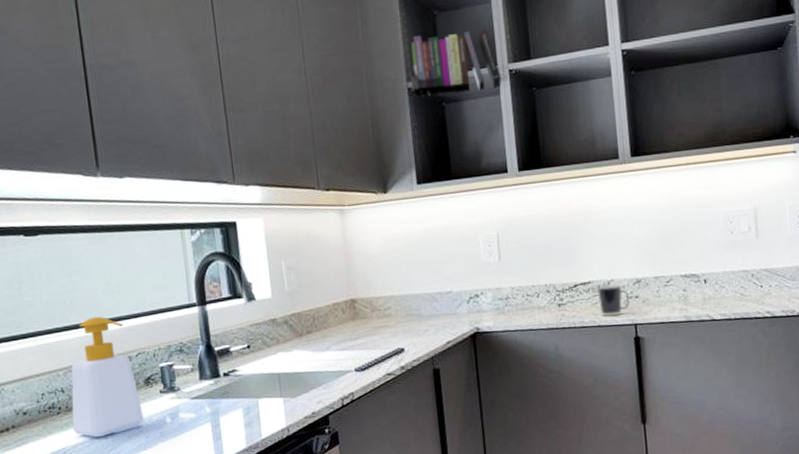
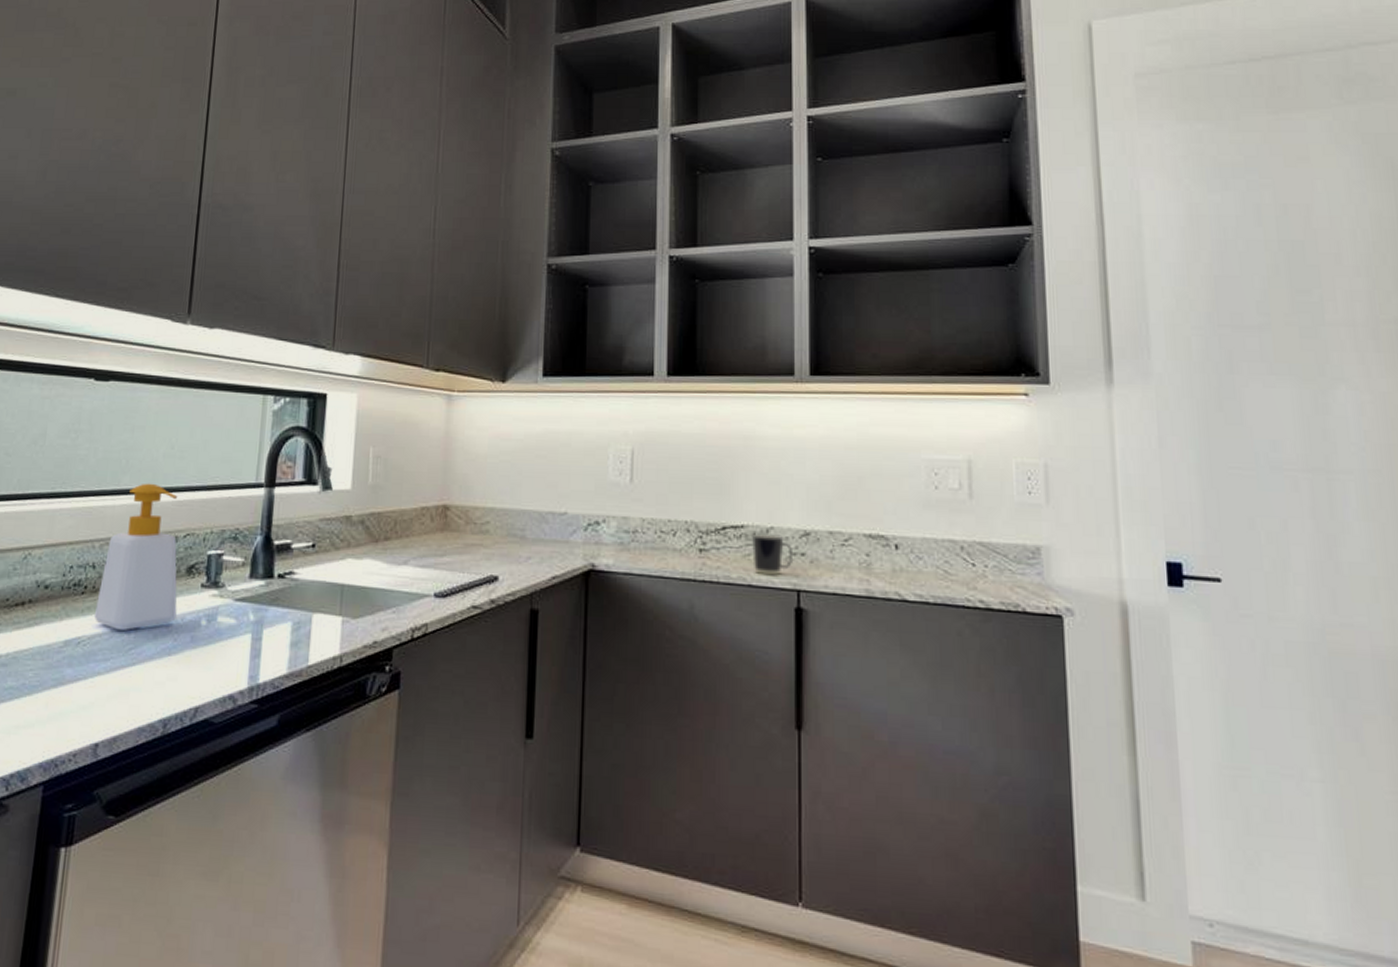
books: present [409,30,502,98] -> none [551,207,660,277]

